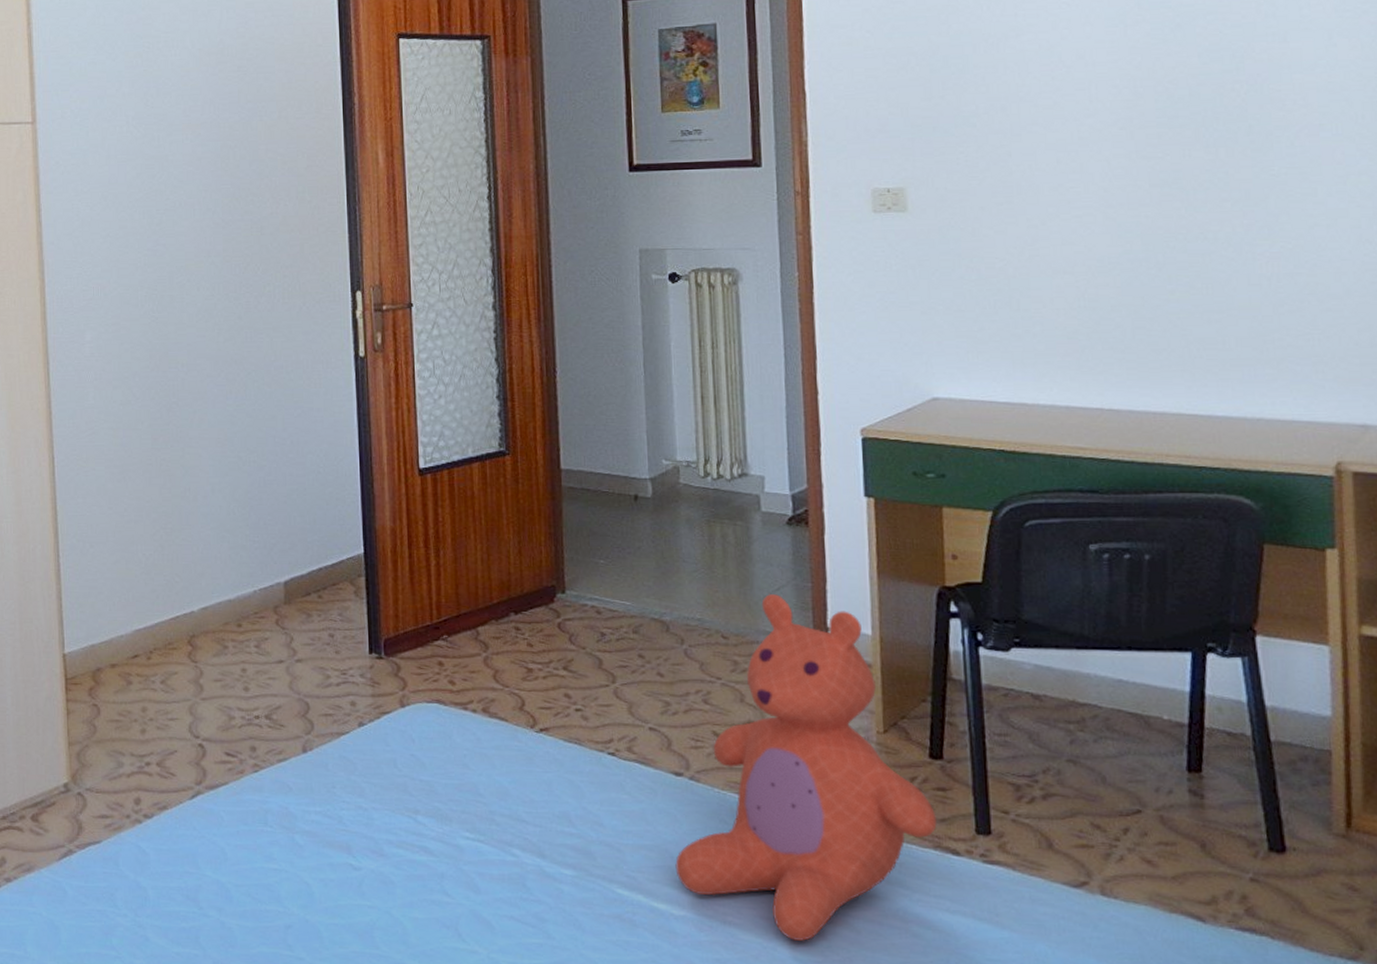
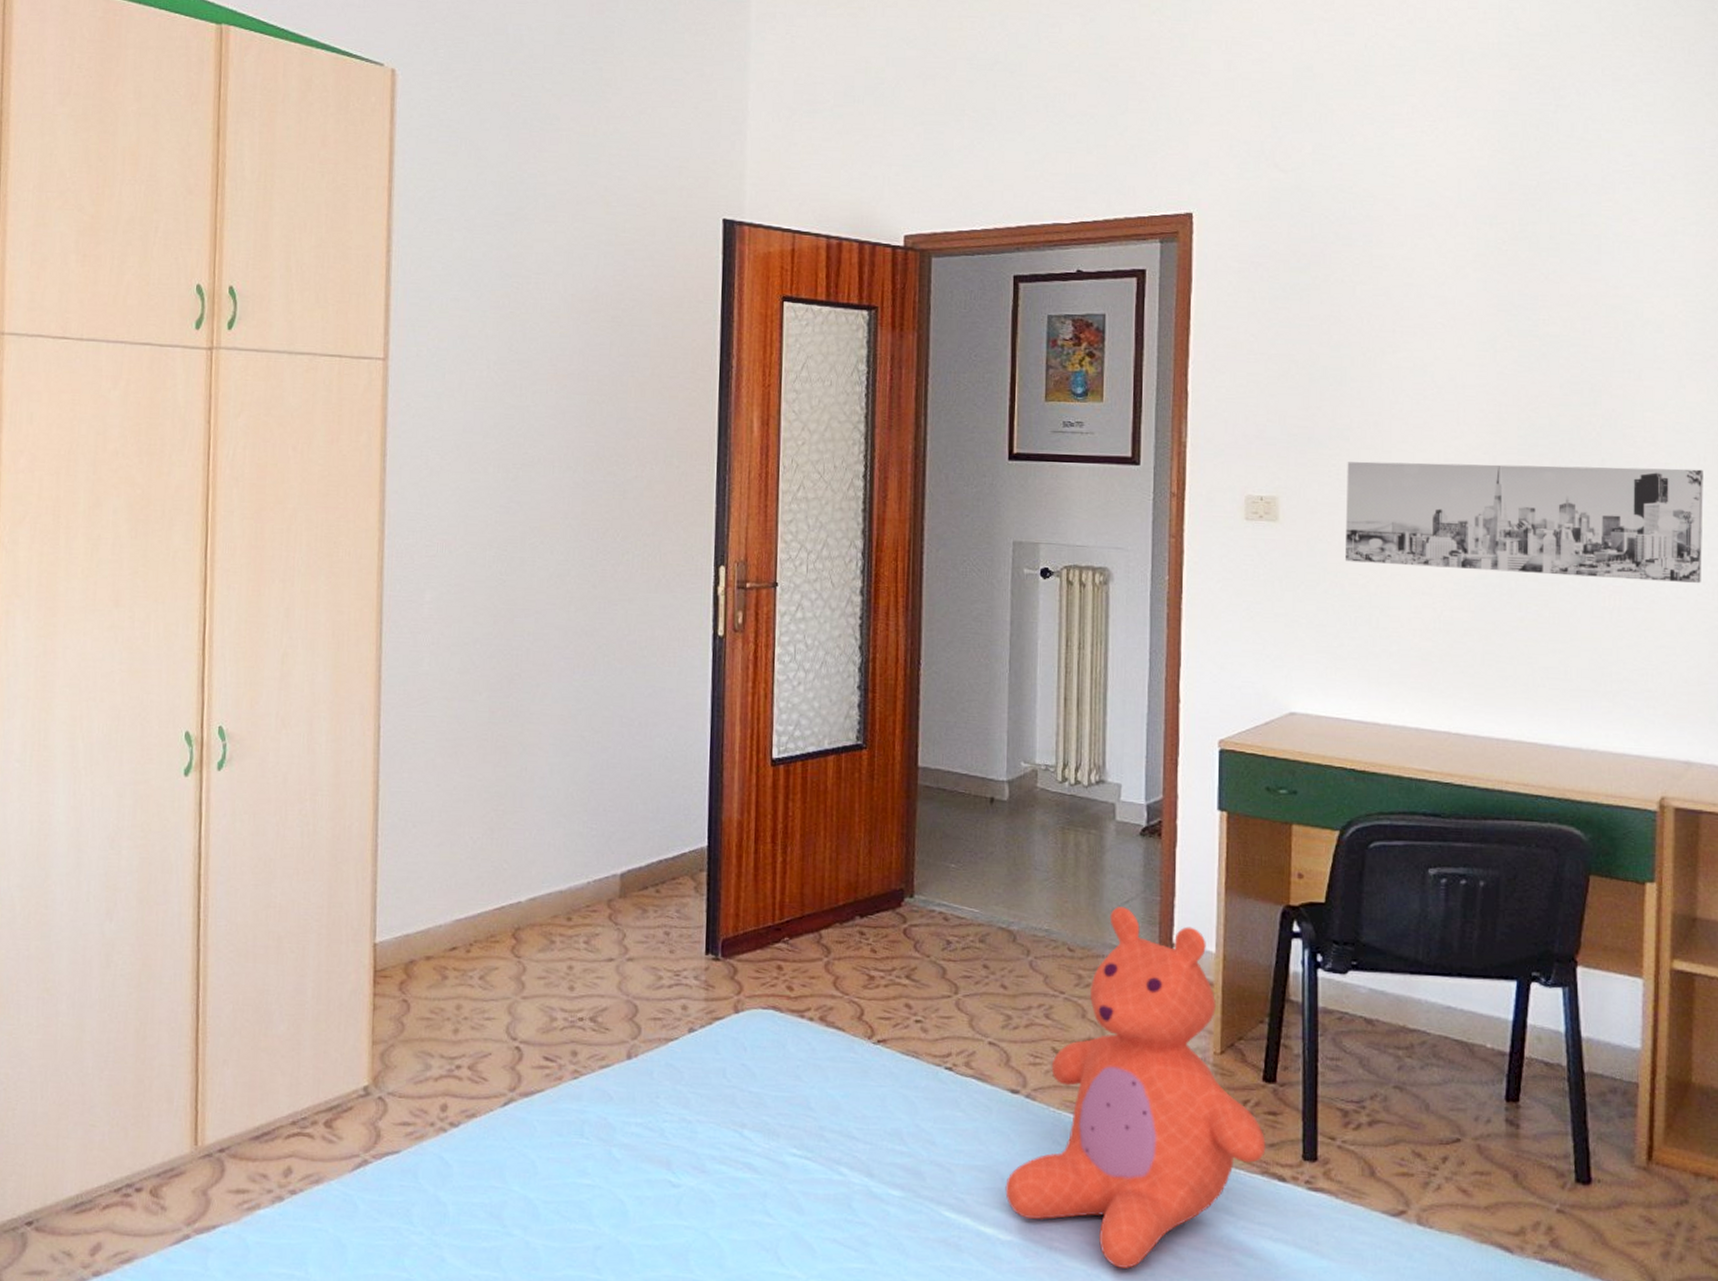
wall art: none [975,128,1367,246] -> present [1344,461,1703,583]

